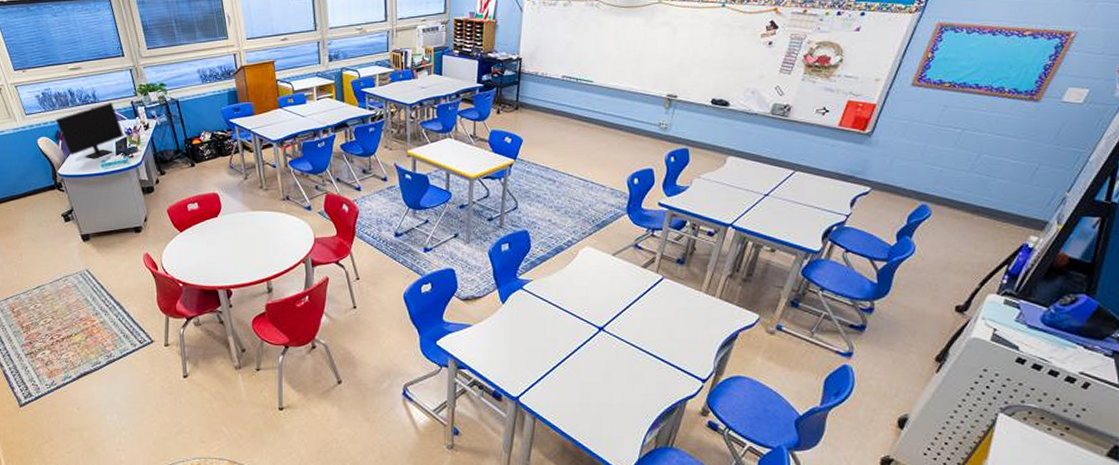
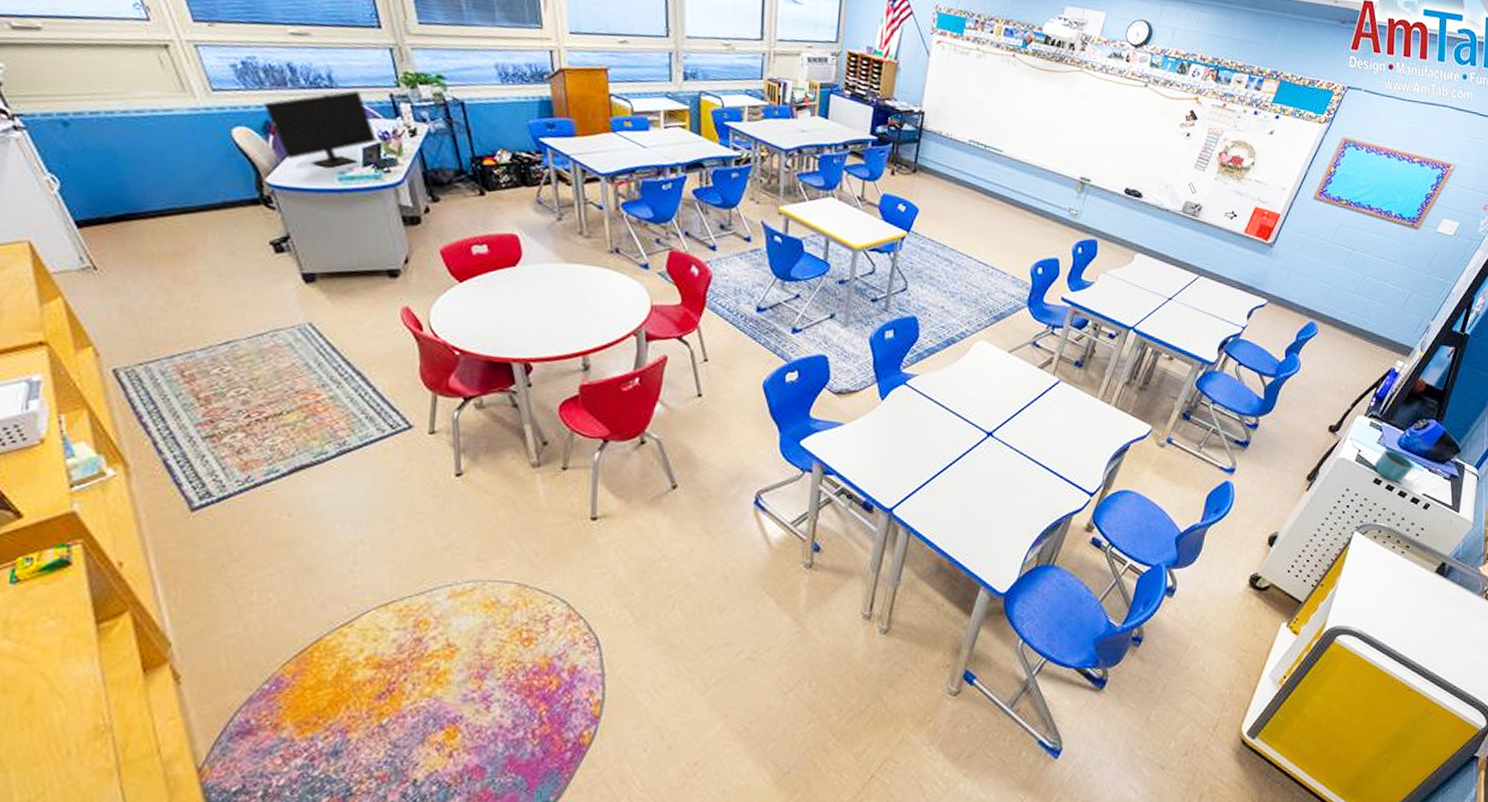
cup: none [1015,327,1066,360] -> present [1375,449,1415,481]

